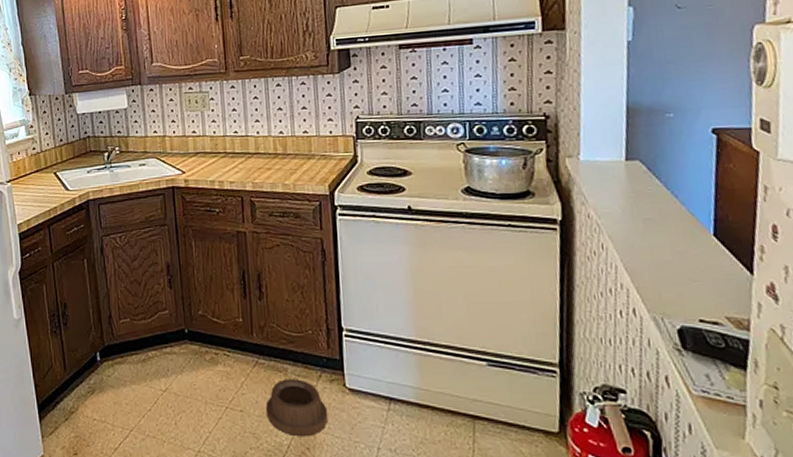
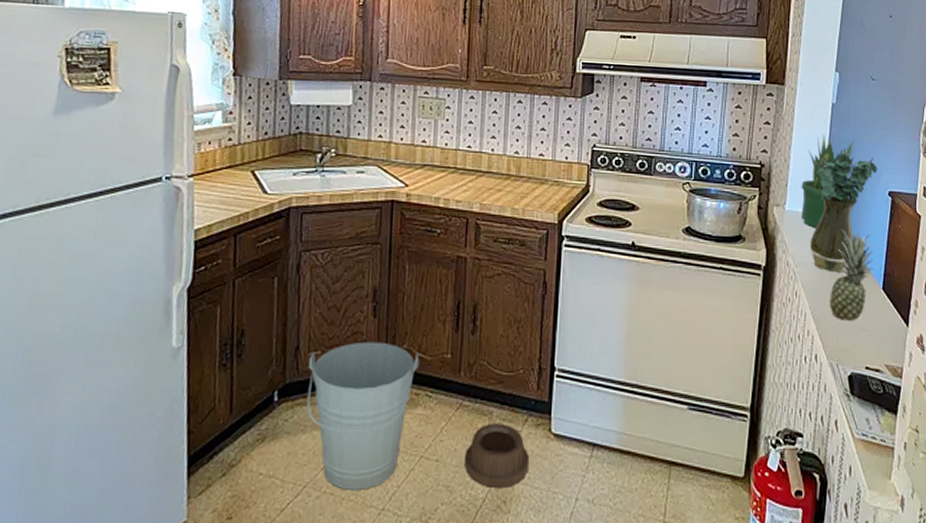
bucket: none [120,309,215,435] -> present [306,341,420,490]
planter: none [596,76,672,176] -> present [801,134,862,228]
vase: none [614,87,695,222] -> present [810,148,878,273]
fruit: none [644,175,700,272] -> present [829,229,875,321]

